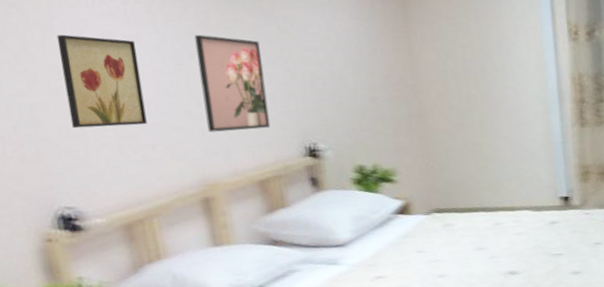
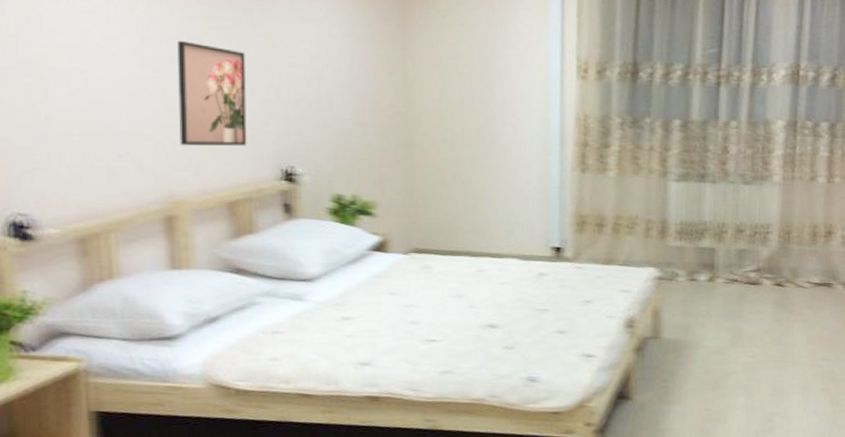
wall art: present [56,34,147,129] -> none [32,29,116,132]

